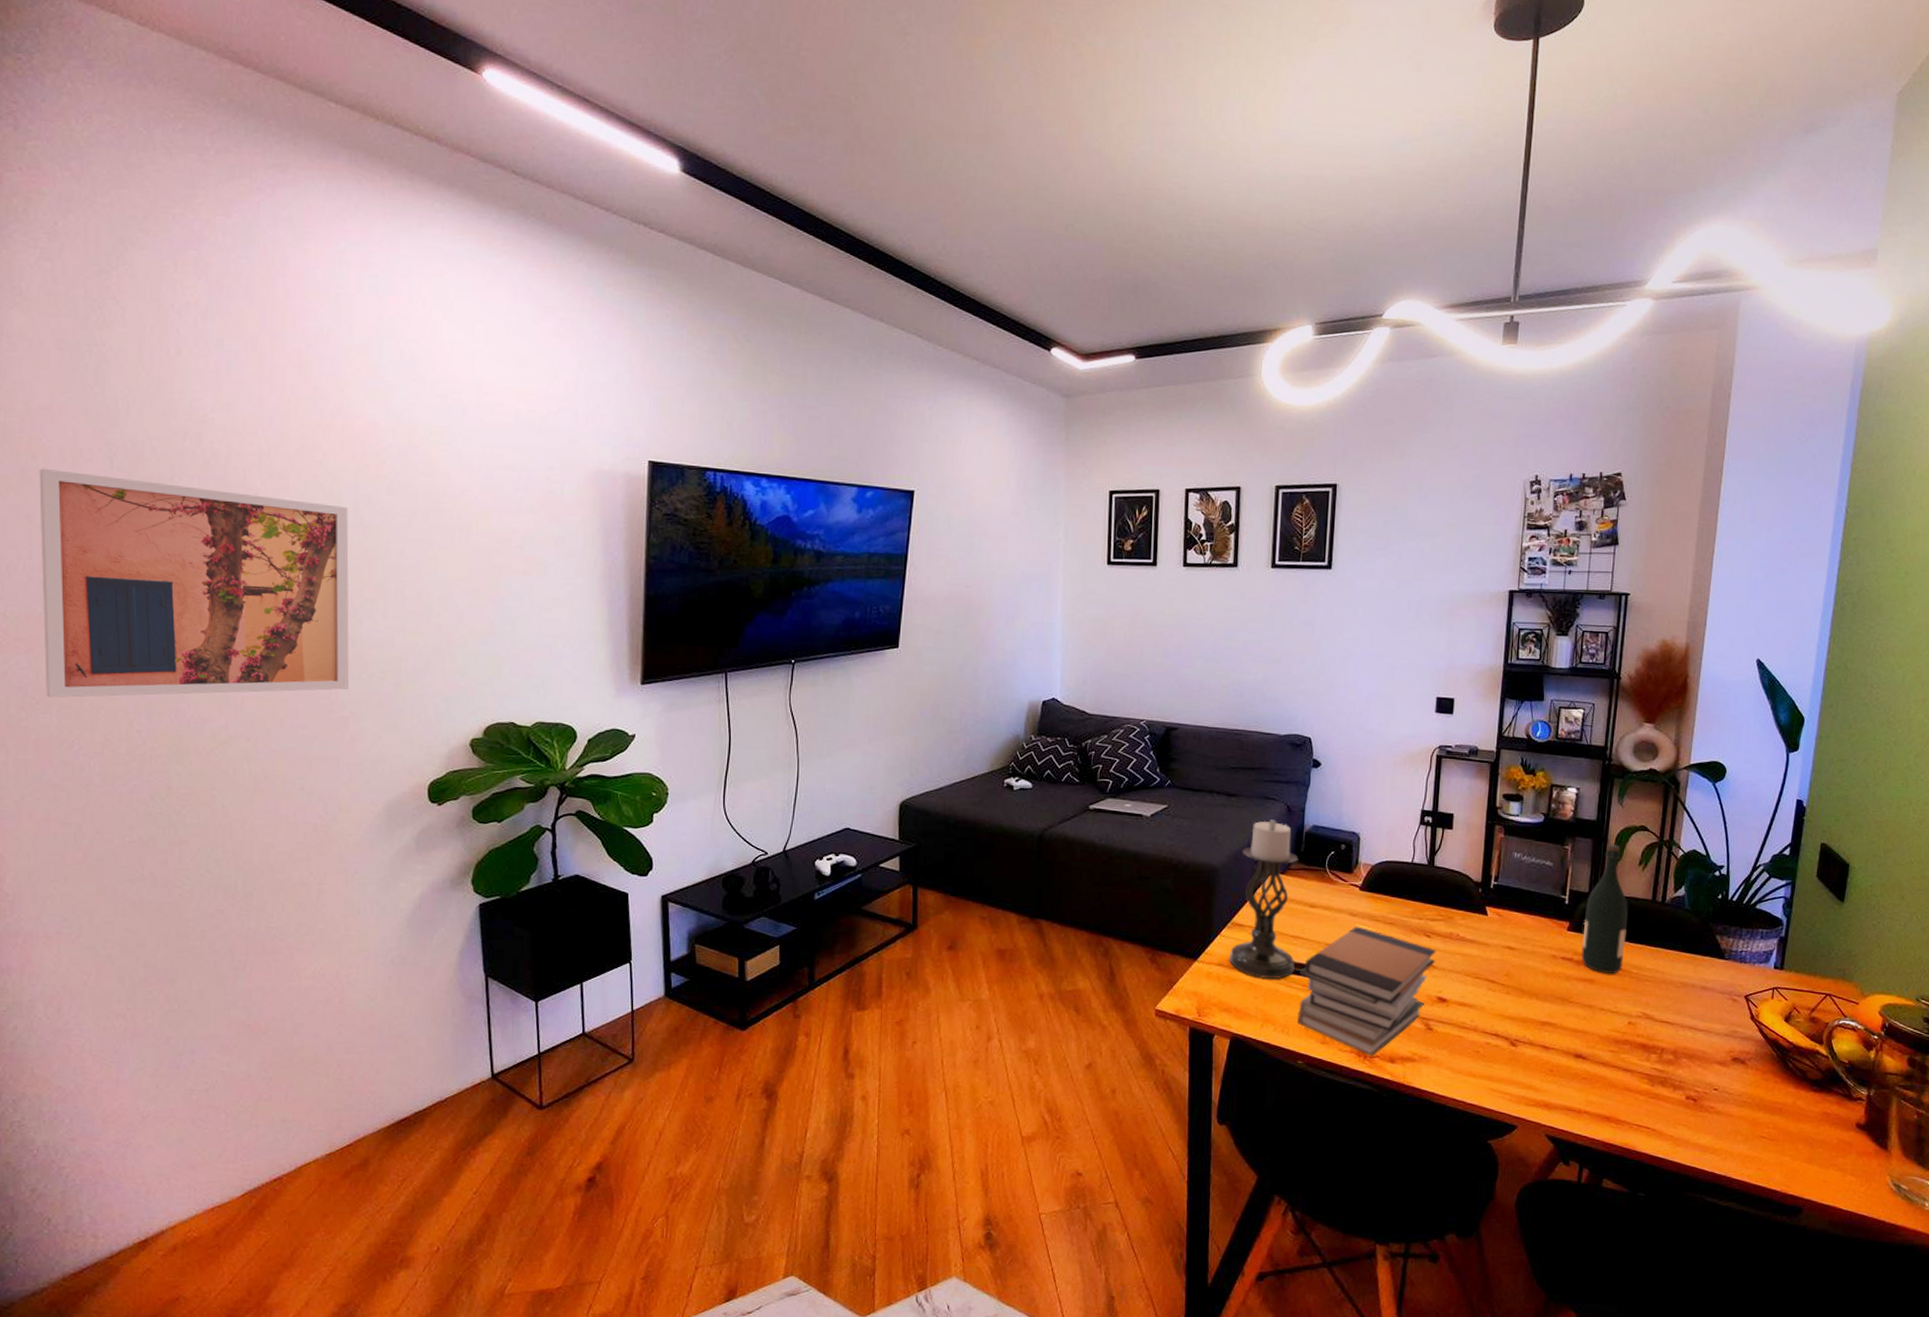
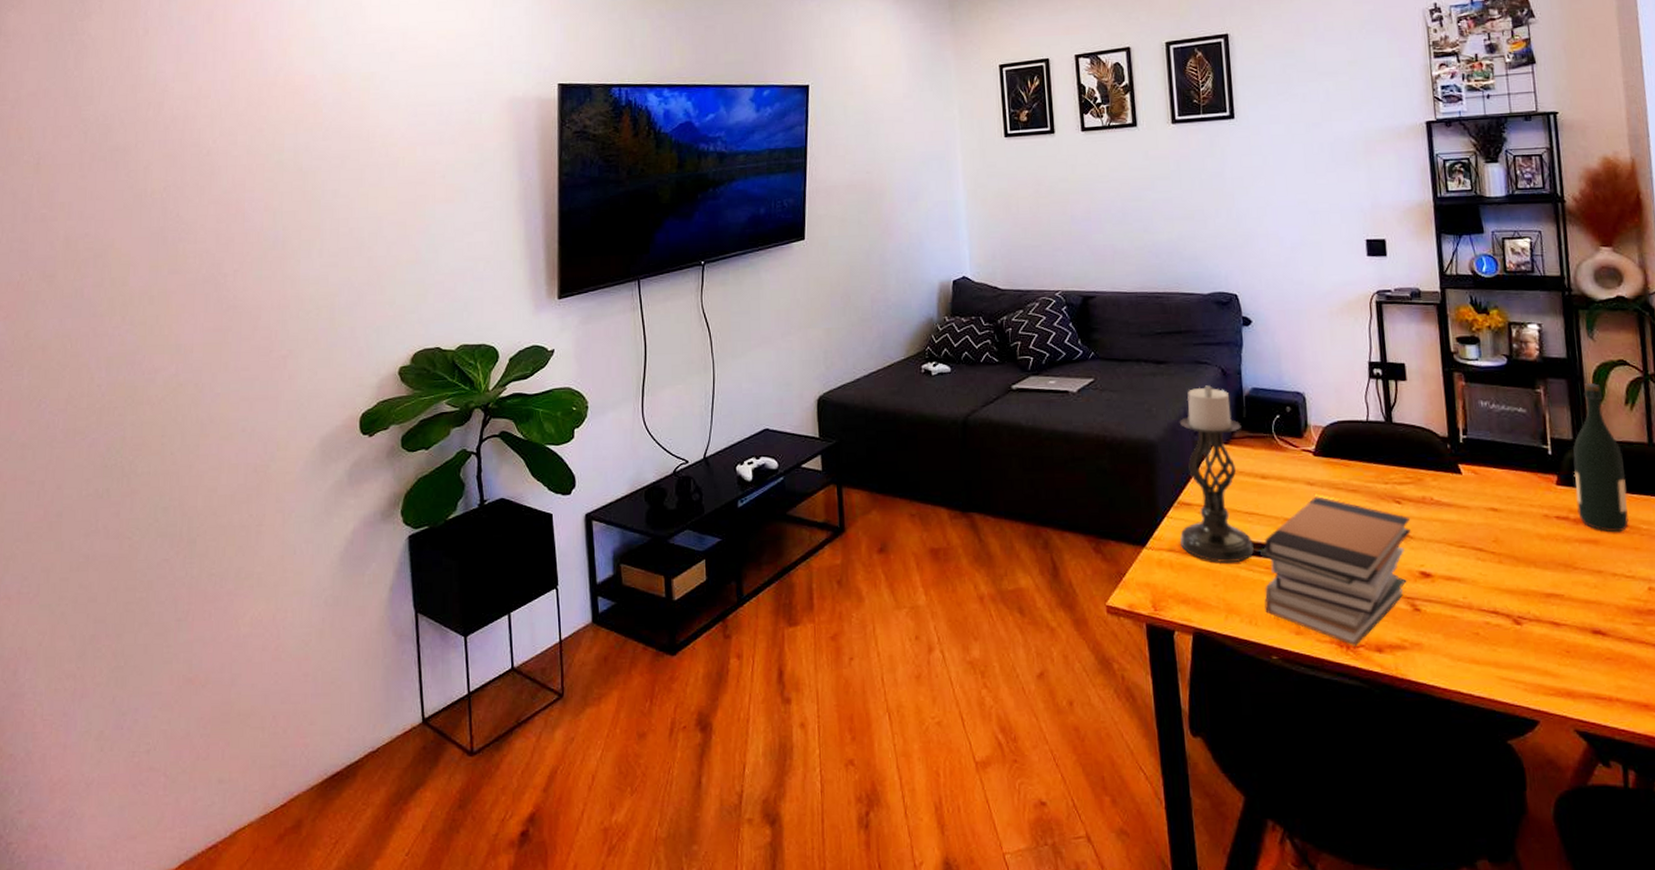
wall art: present [39,468,349,698] -> none [19,147,289,360]

